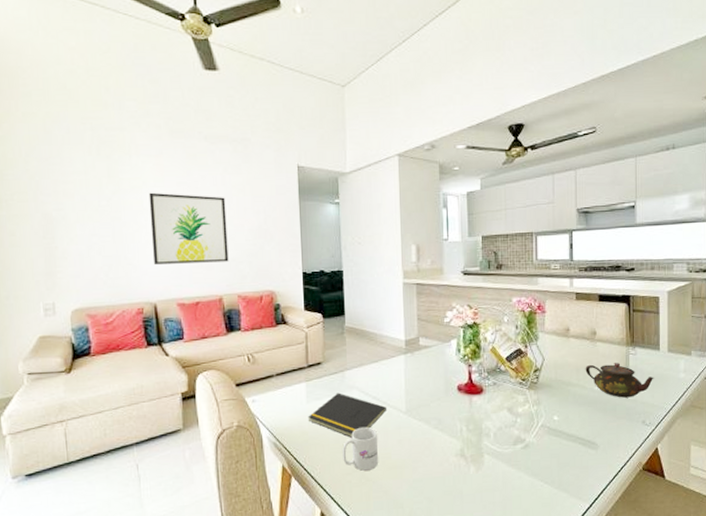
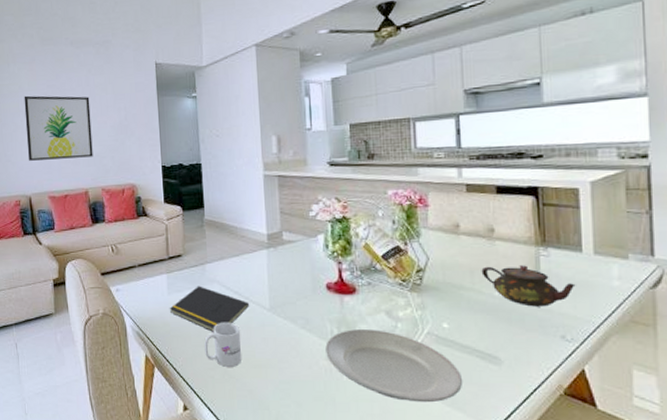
plate: none [455,425,567,488] -> present [325,330,462,403]

